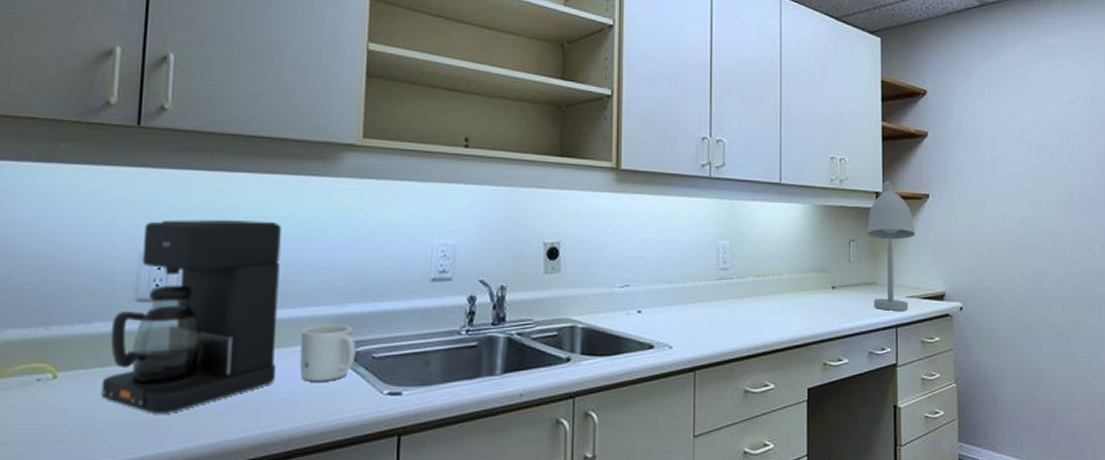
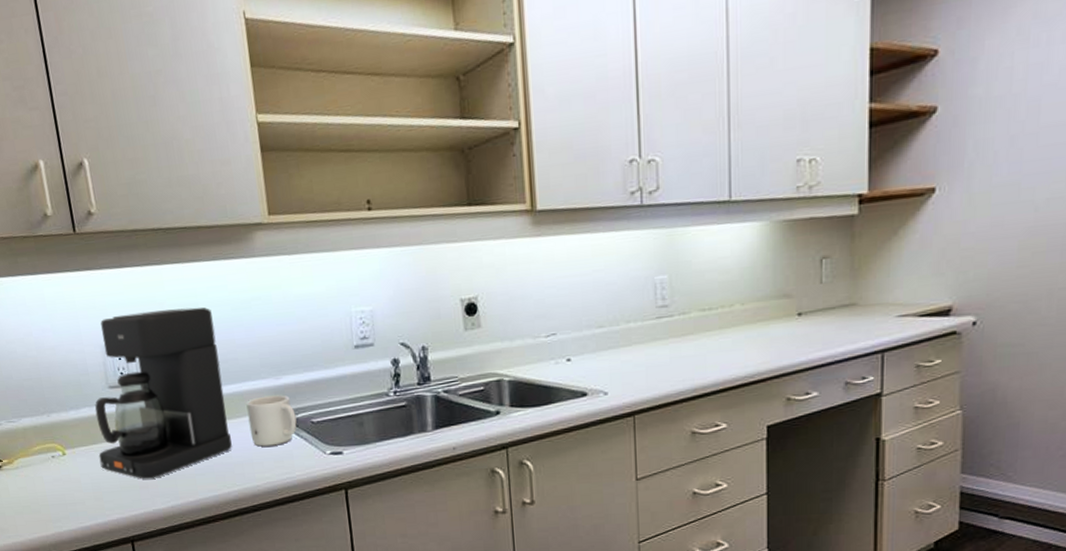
desk lamp: present [867,180,916,312] -> none [845,177,914,335]

